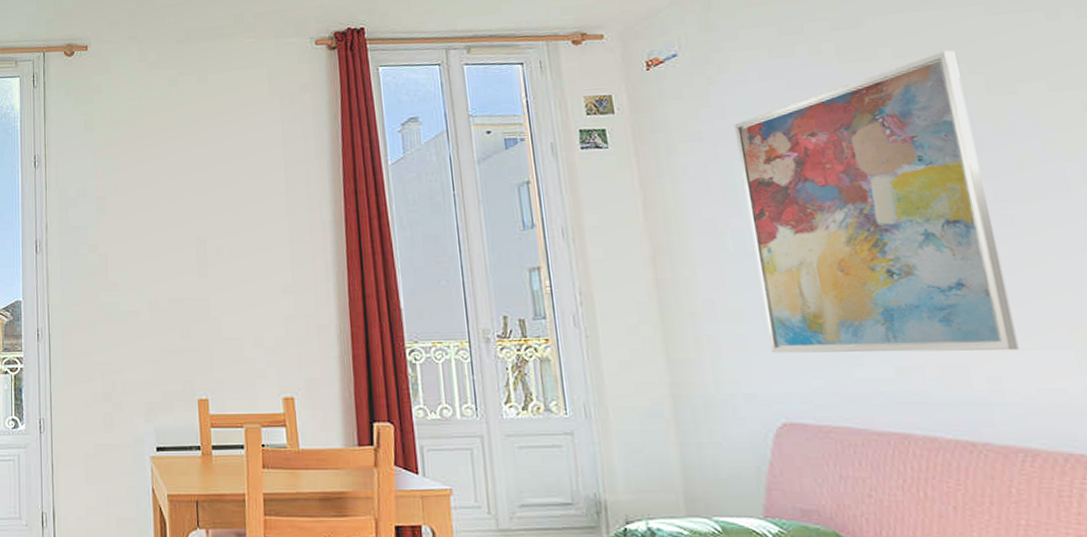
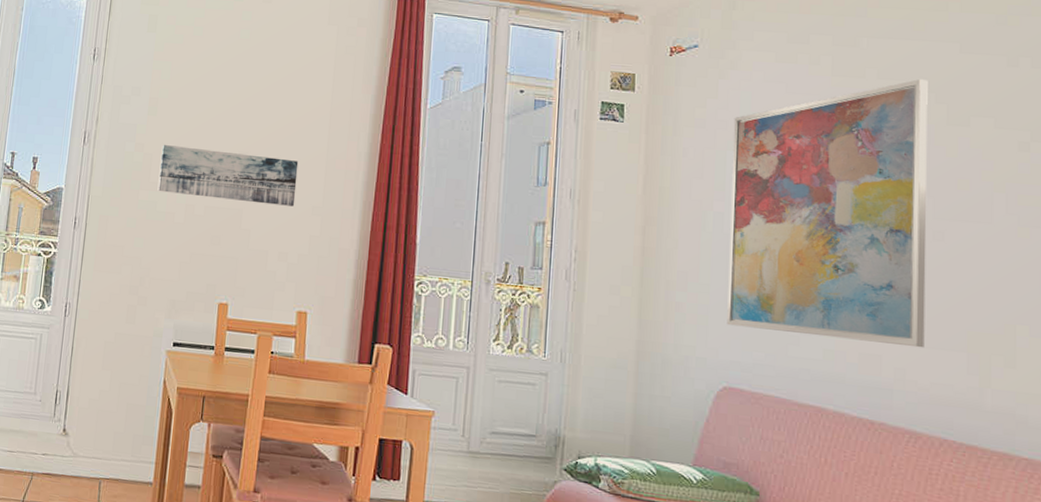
wall art: none [116,239,263,291] -> present [157,145,299,207]

